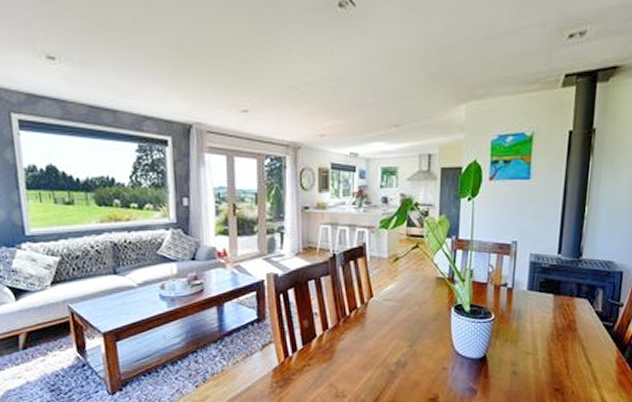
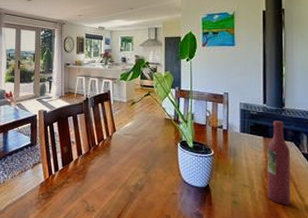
wine bottle: none [551,274,582,371] -> present [267,120,291,205]

